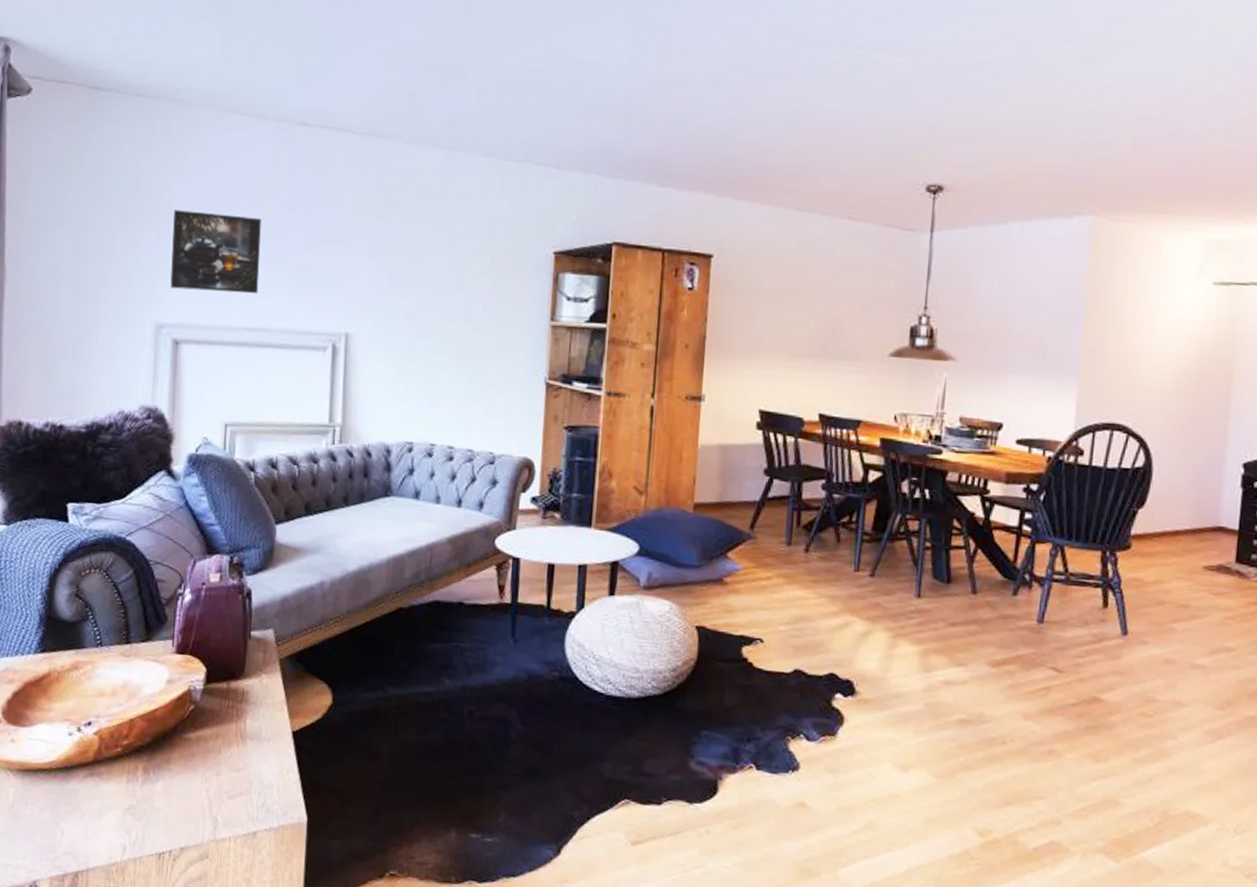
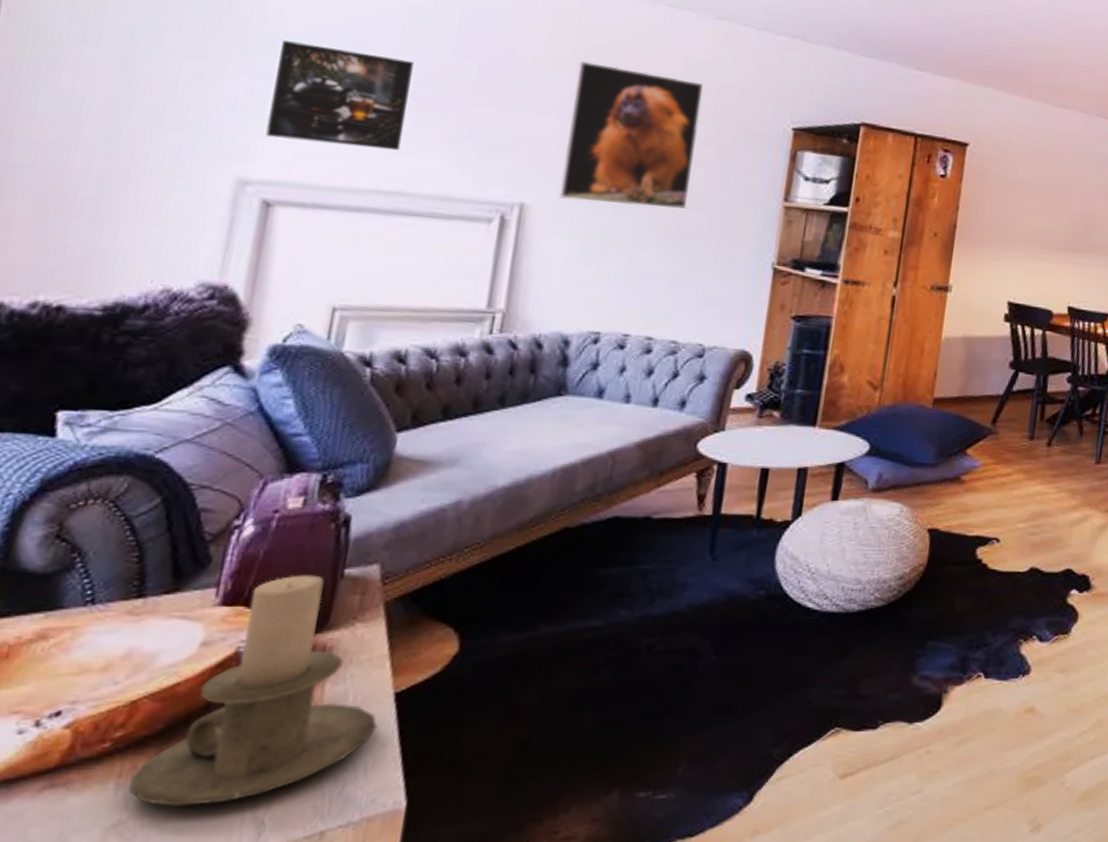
candle holder: none [135,634,283,802] -> present [129,575,378,807]
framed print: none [373,205,478,332] -> present [559,61,704,209]

